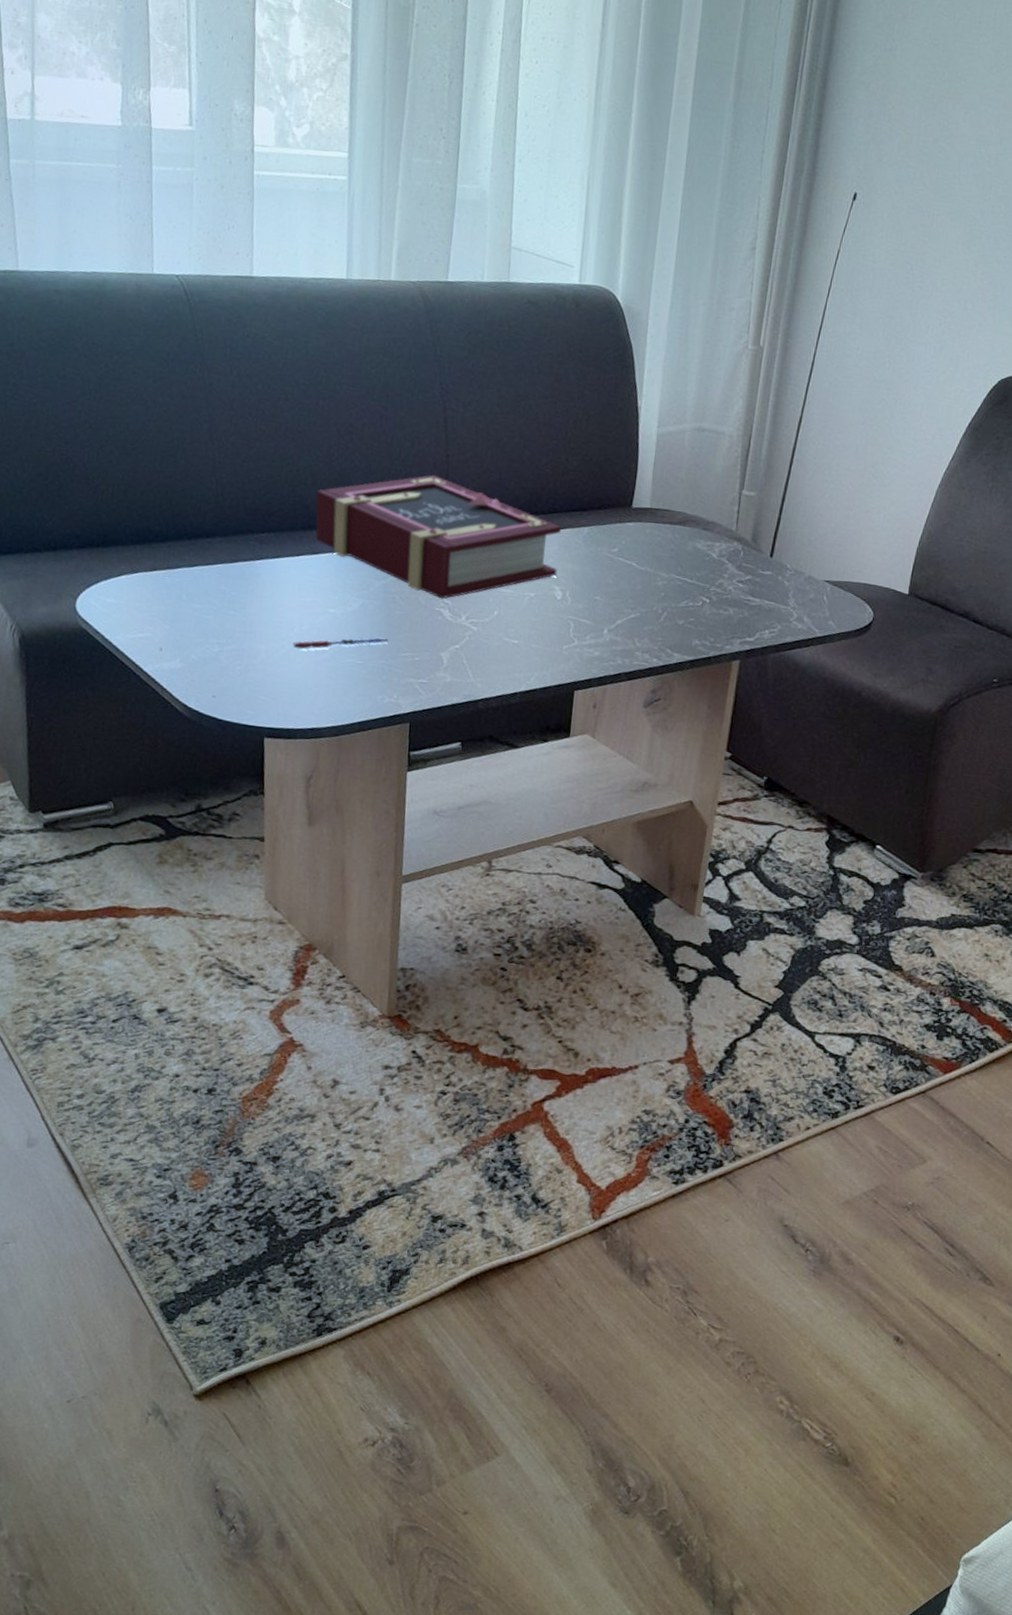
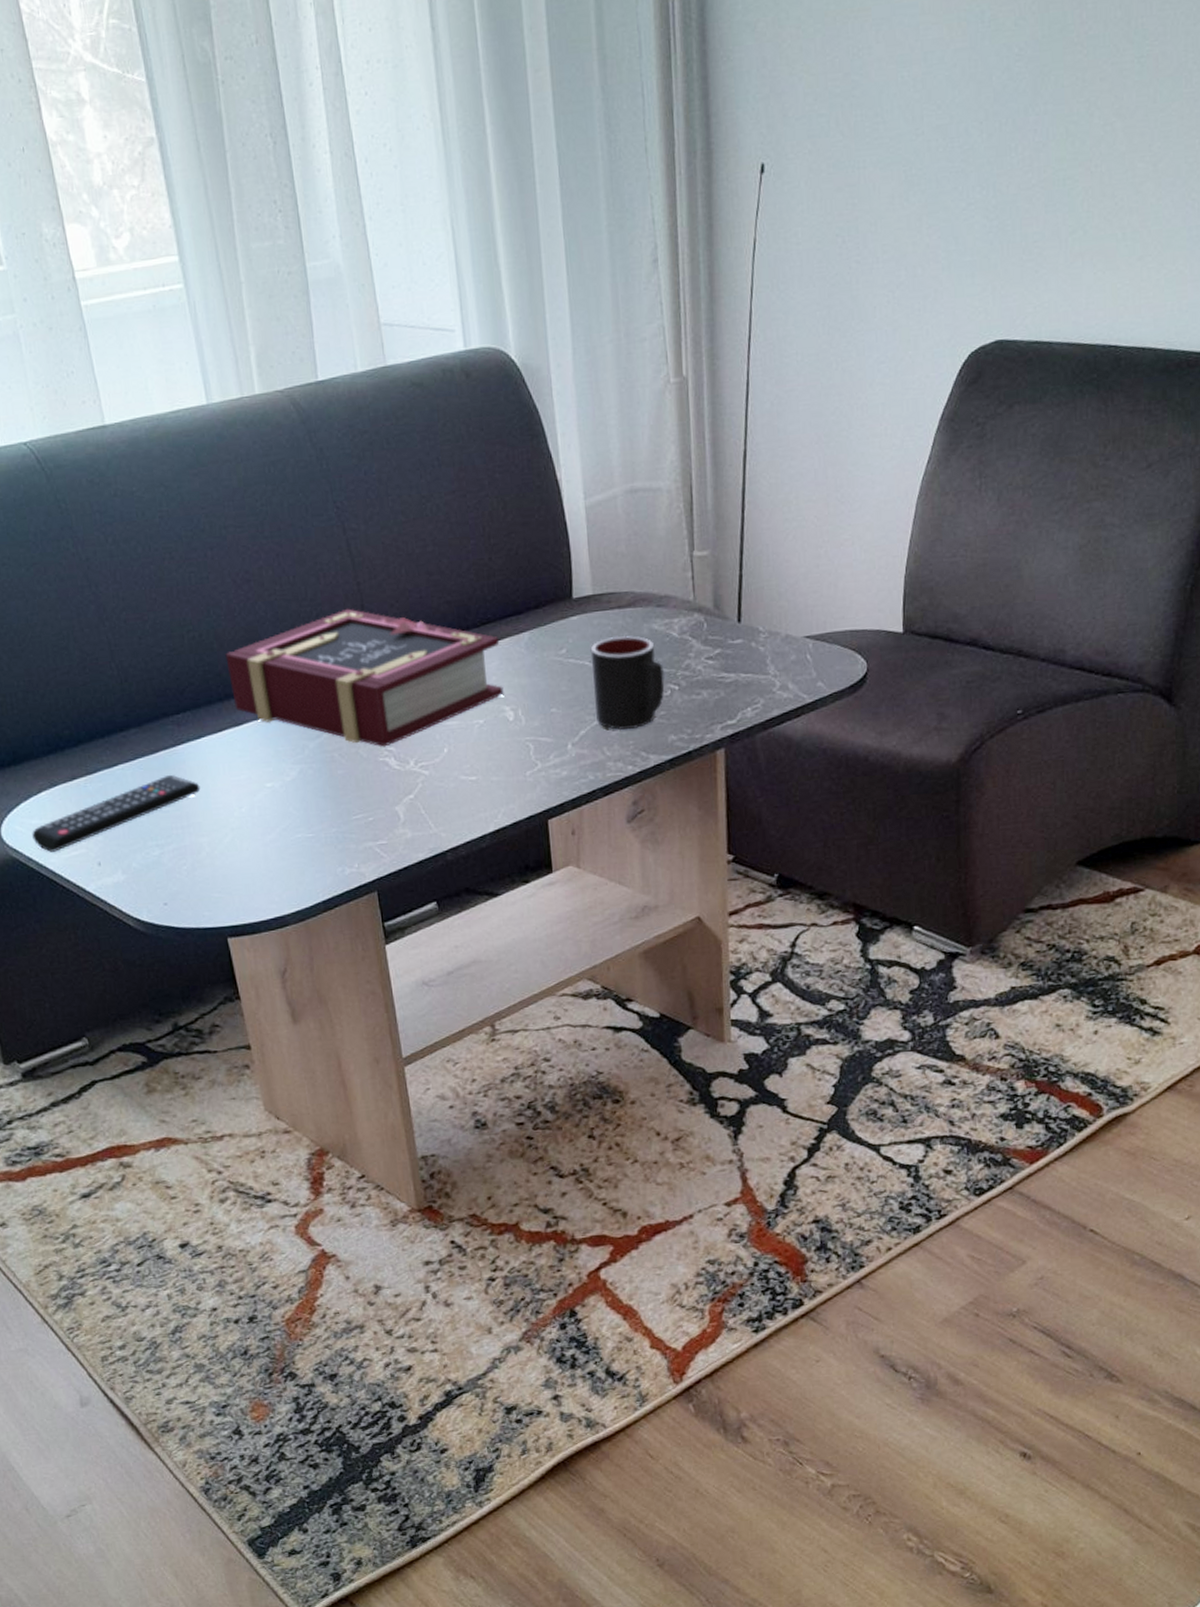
remote control: none [104,583,269,631] -> present [32,774,201,852]
pen: present [293,638,389,650] -> none [236,803,337,835]
mug: none [633,546,700,628] -> present [590,635,665,730]

